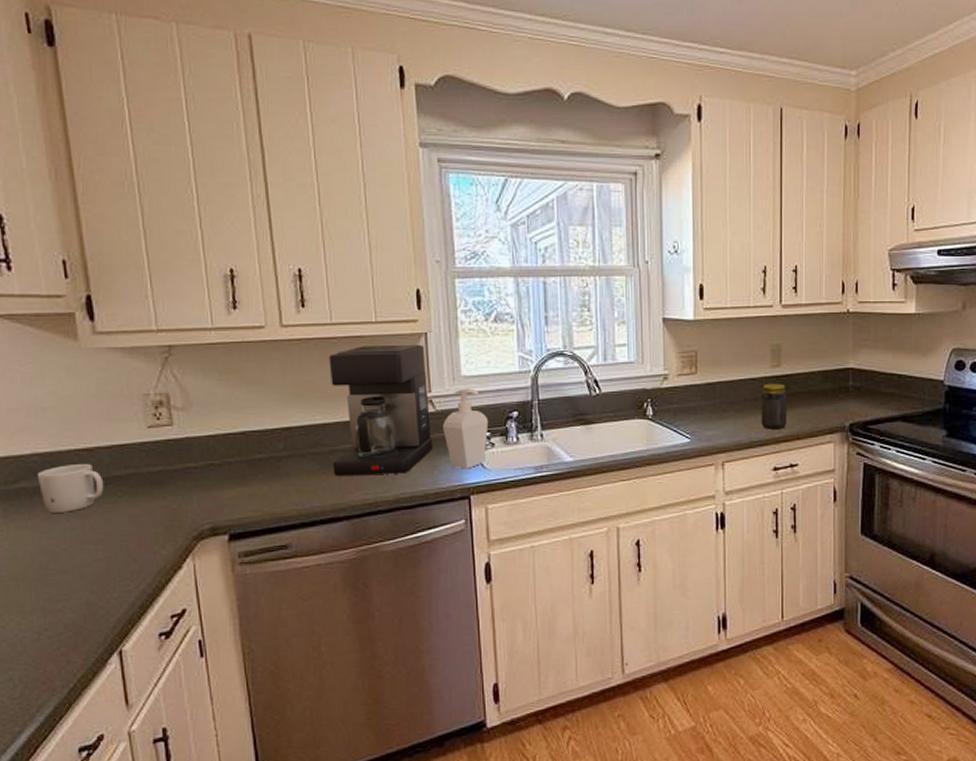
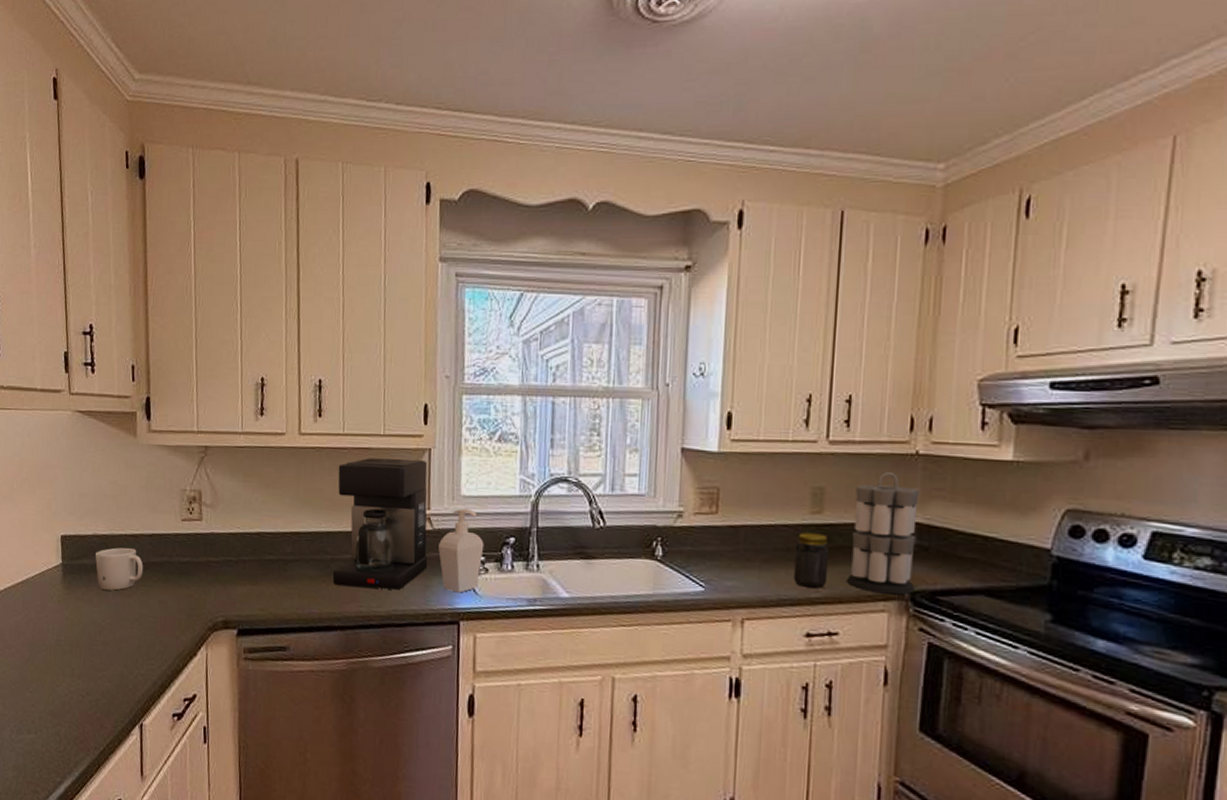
spice rack: none [802,329,852,428] -> present [847,472,921,595]

